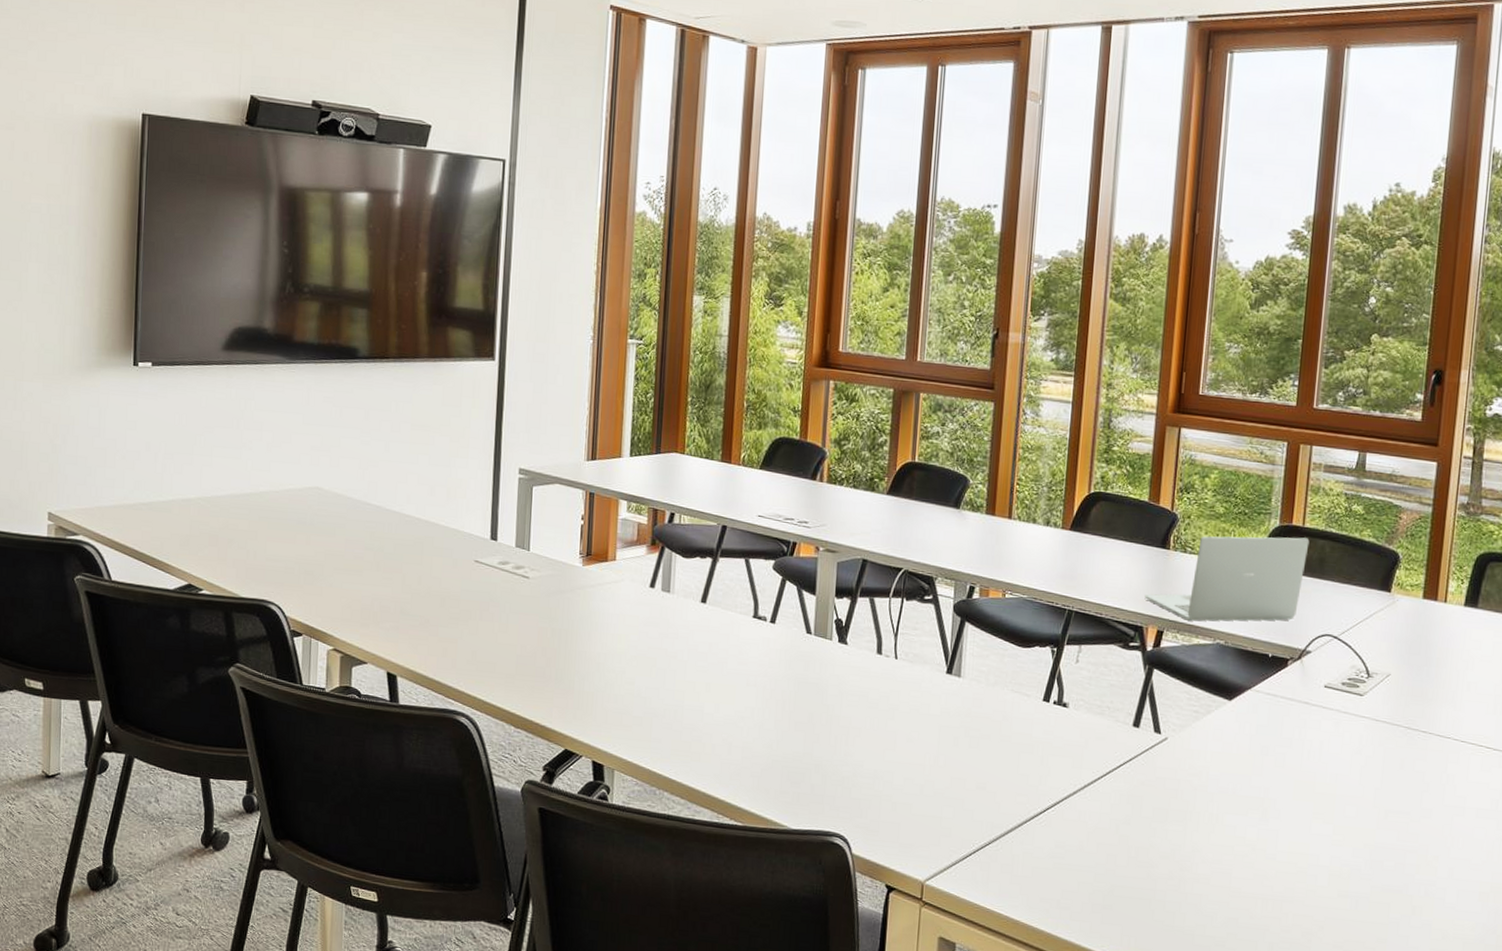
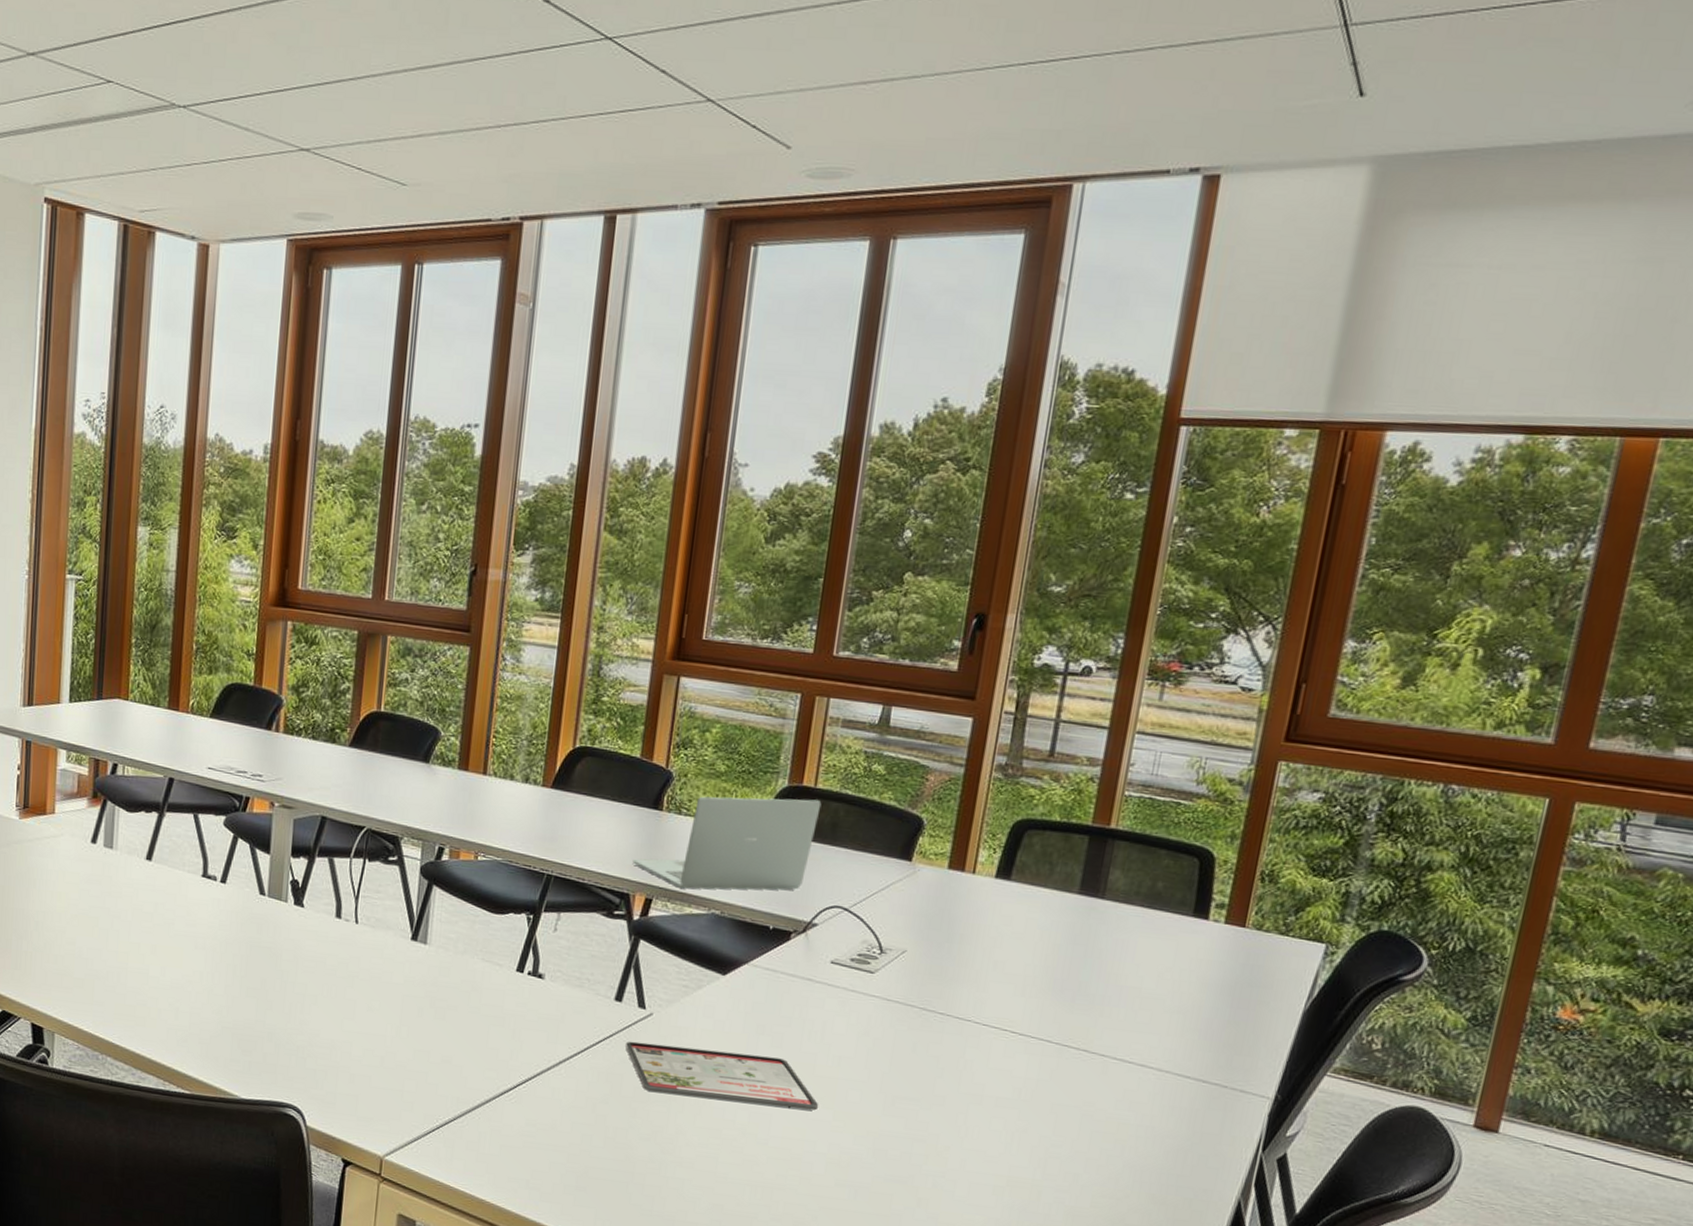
tablet: none [1144,764,1320,826] -> present [625,1041,819,1111]

